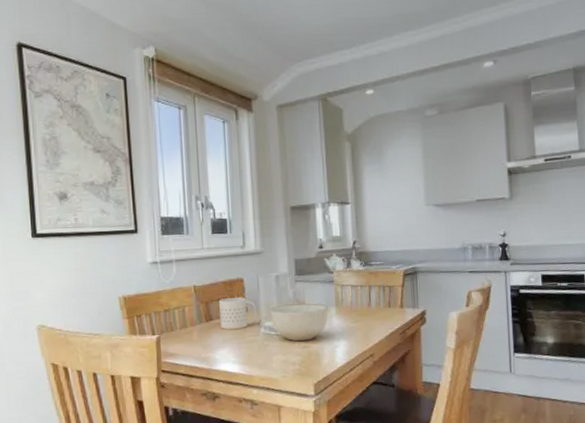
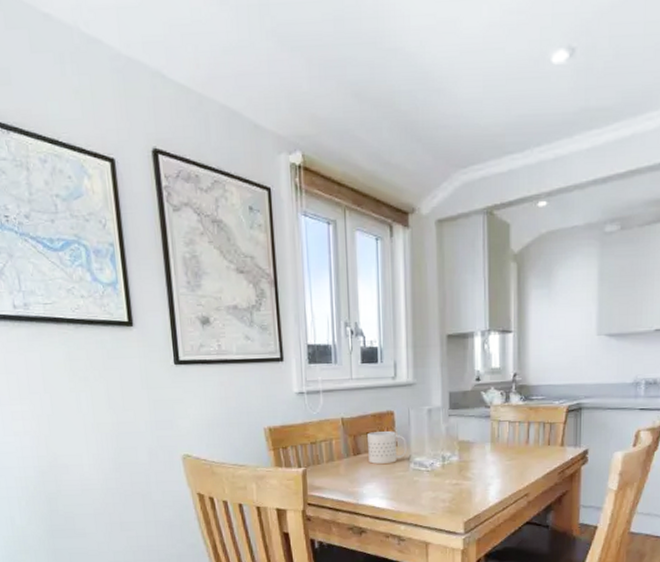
bowl: present [270,303,328,342] -> none [421,439,483,479]

